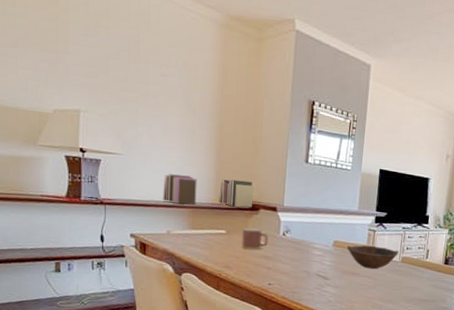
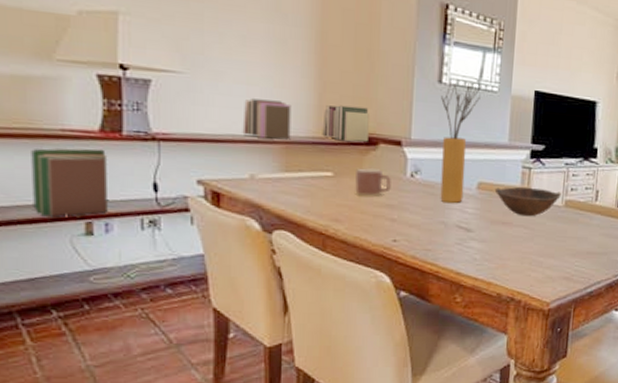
books: none [21,208,70,258] -> present [31,148,108,217]
vase: none [304,162,339,257] -> present [440,82,482,204]

